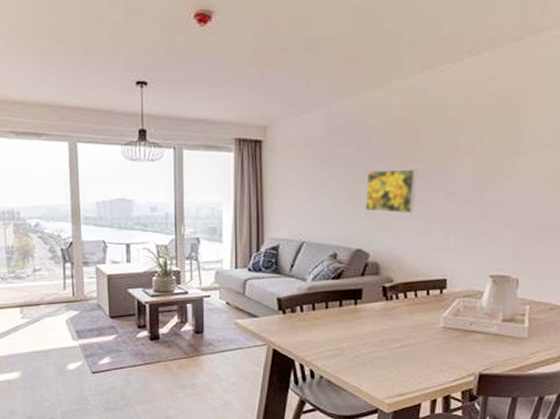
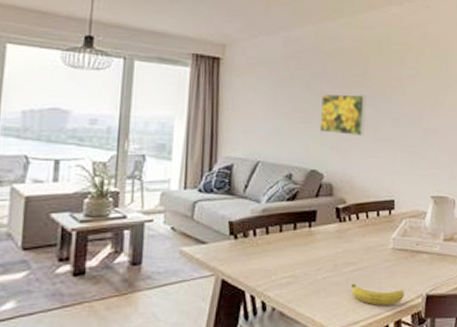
fruit: none [398,358,455,382] -> present [351,283,404,306]

